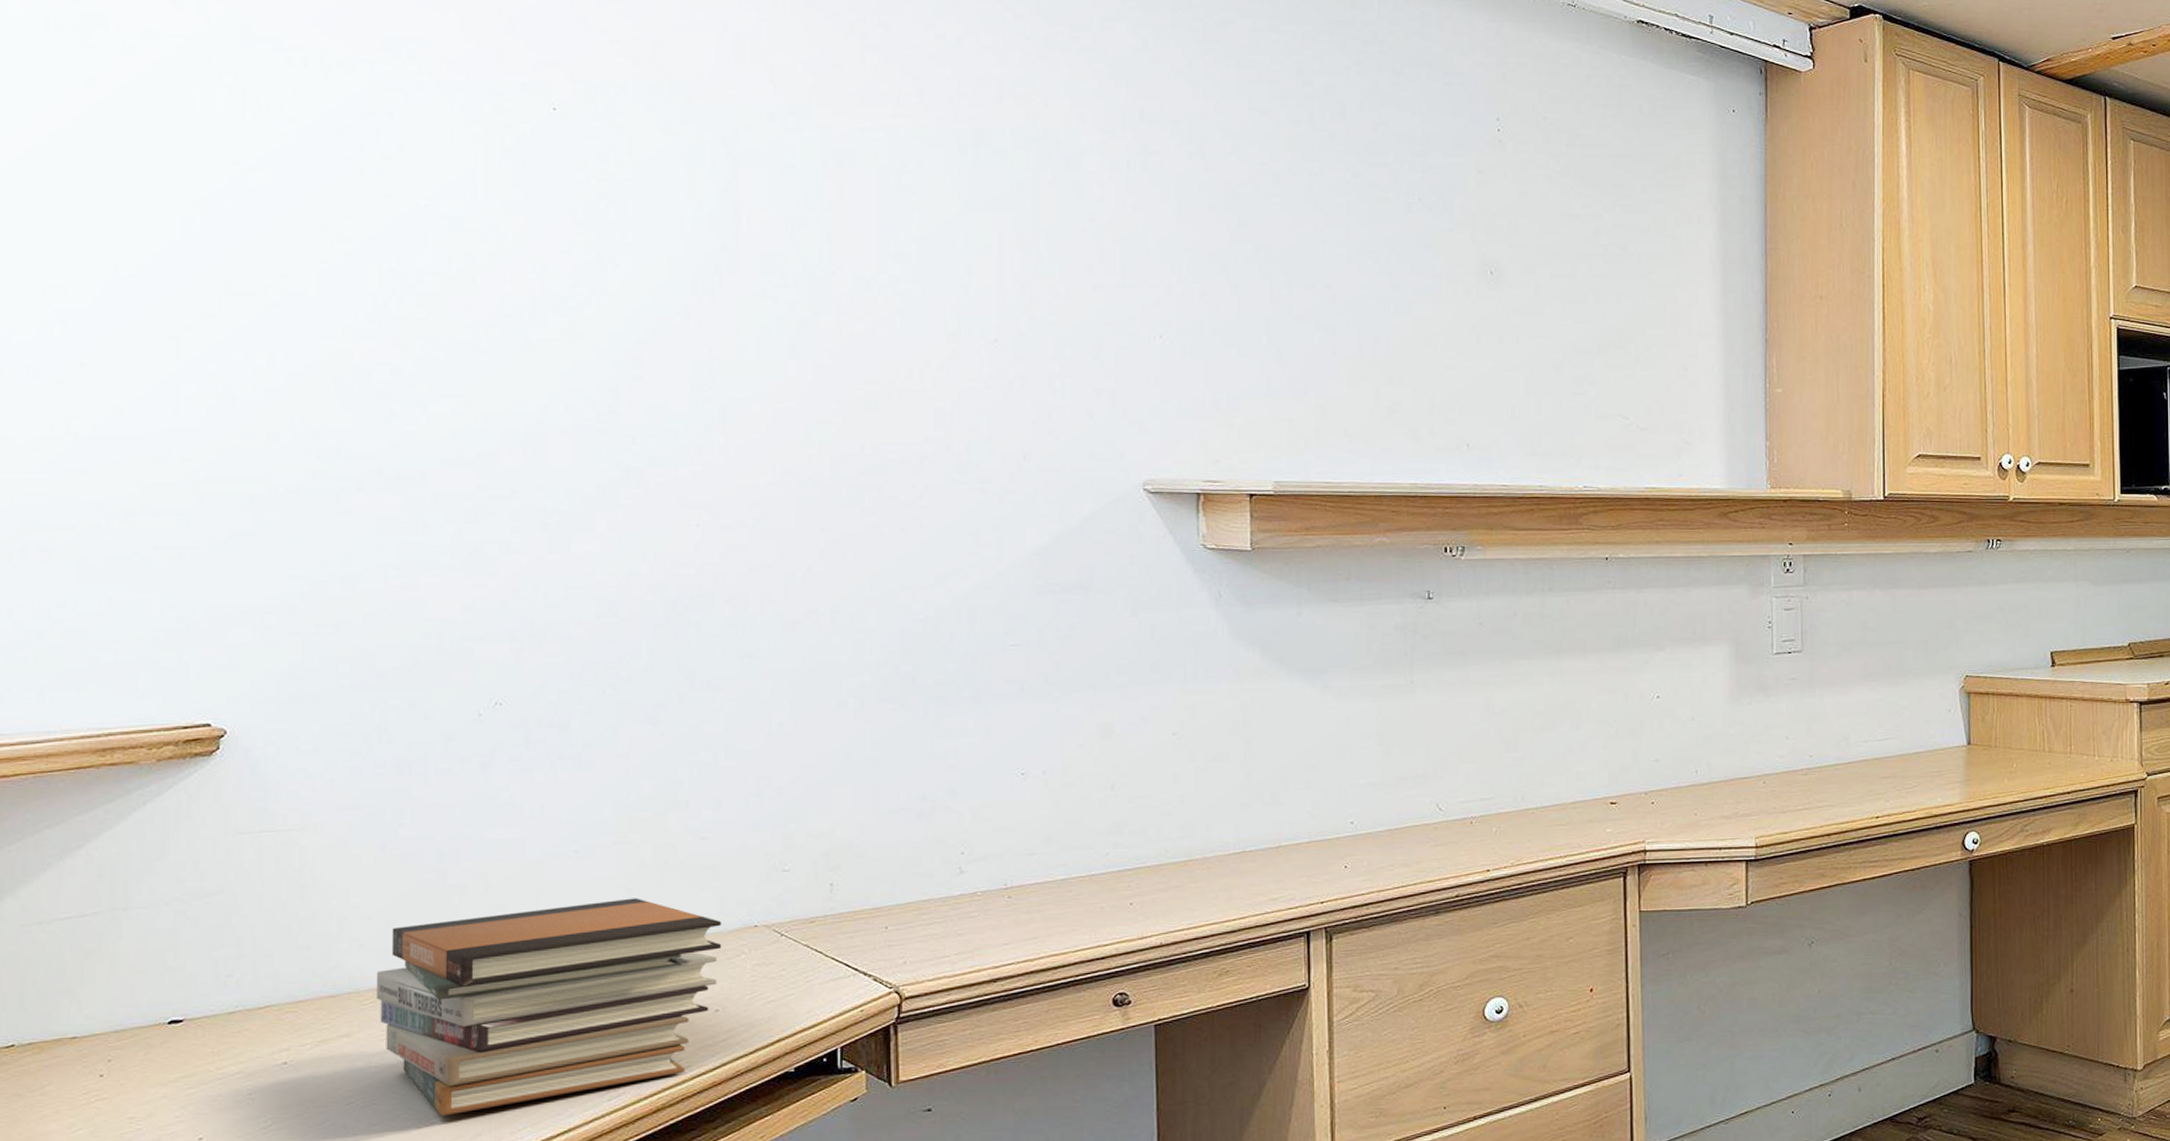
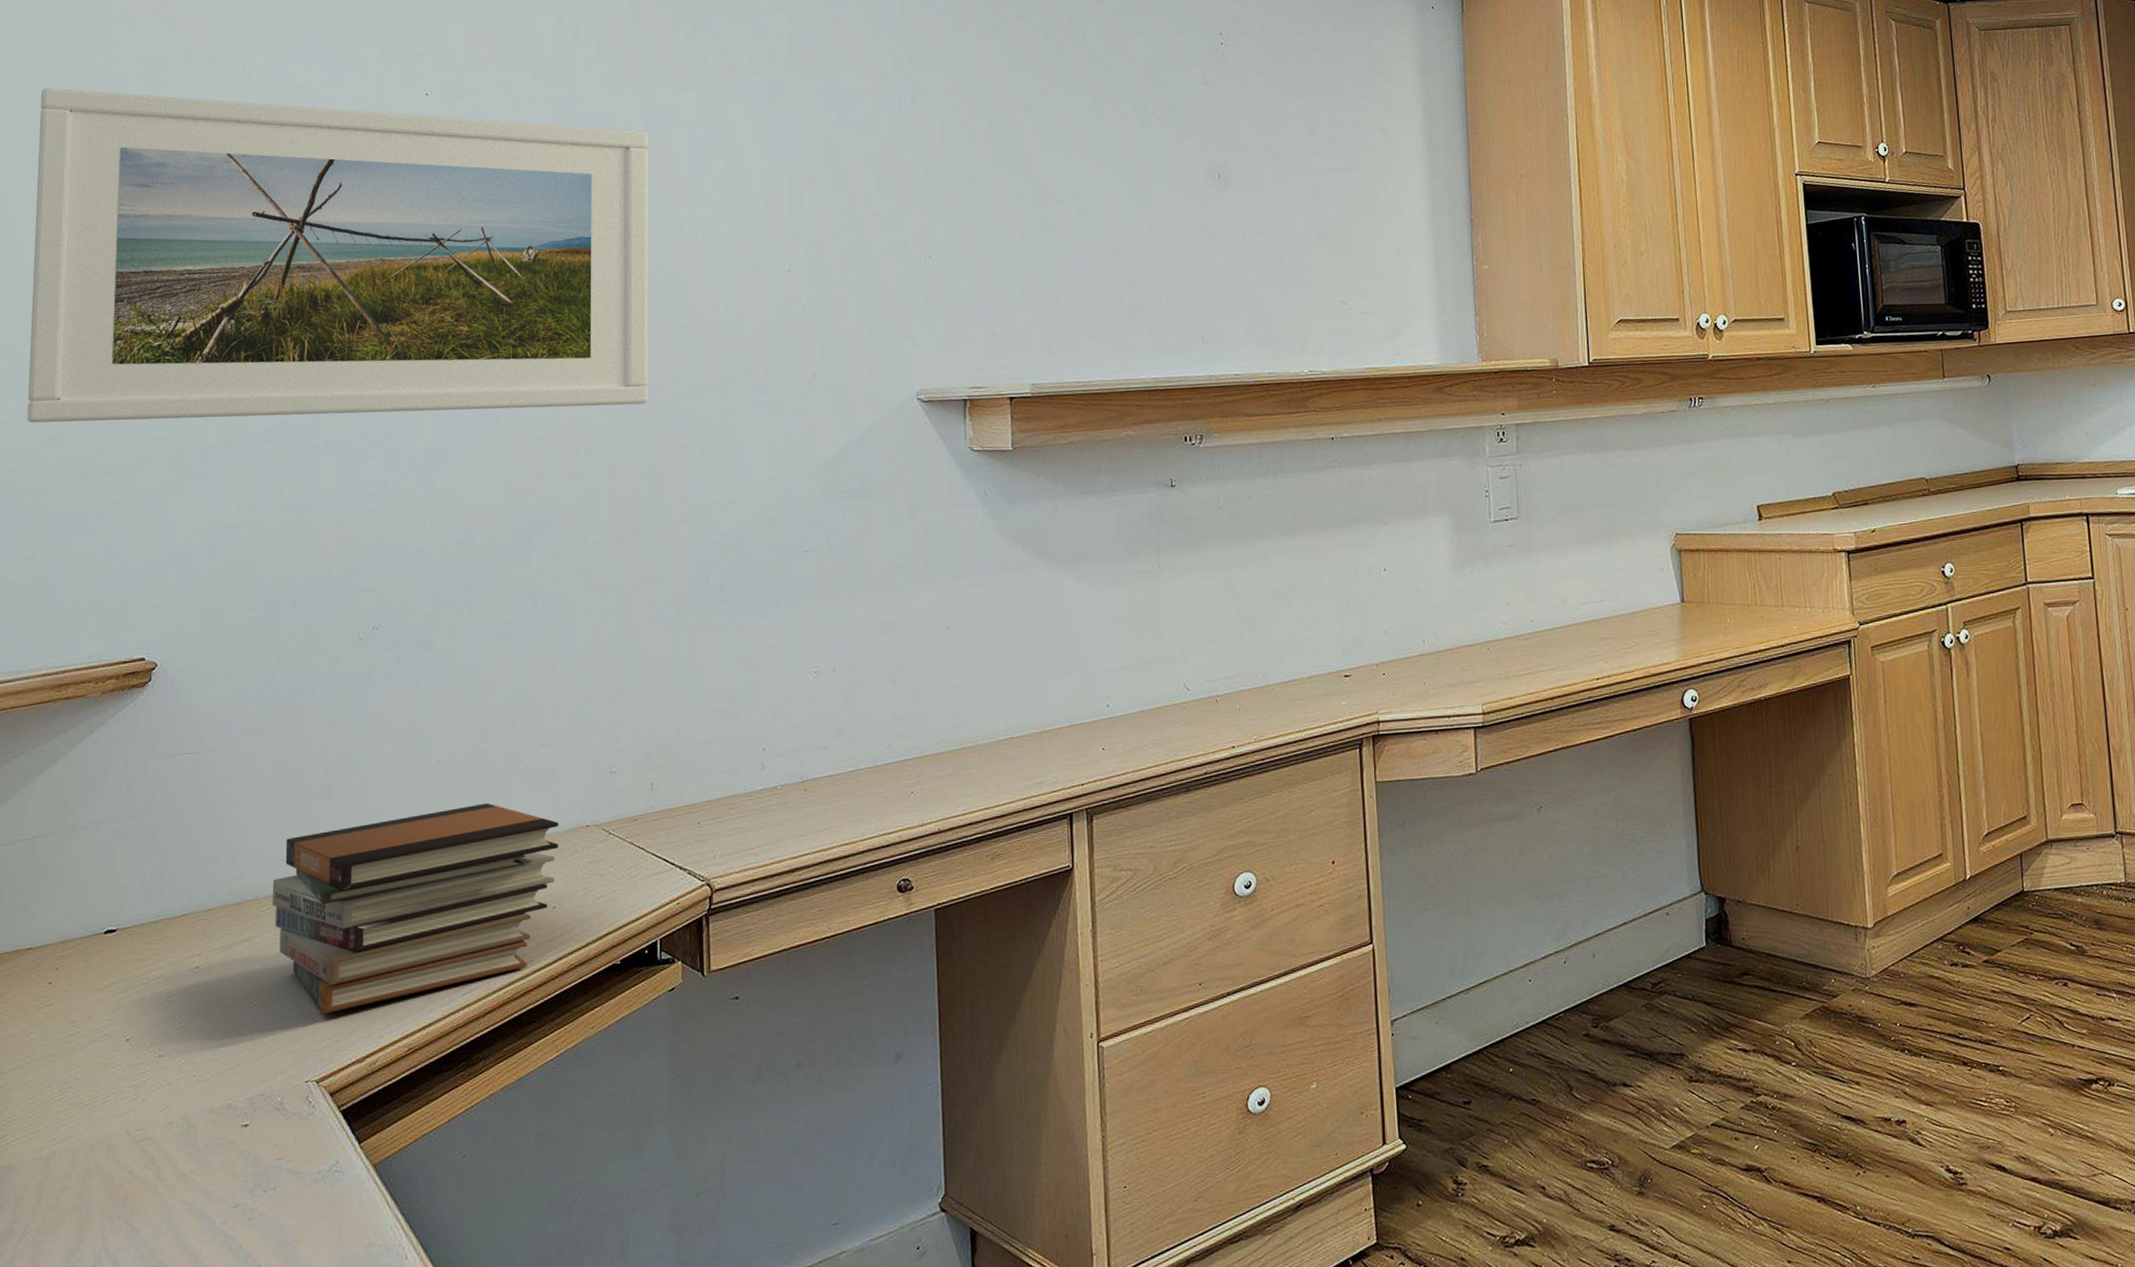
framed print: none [50,61,828,476] -> present [26,87,649,423]

